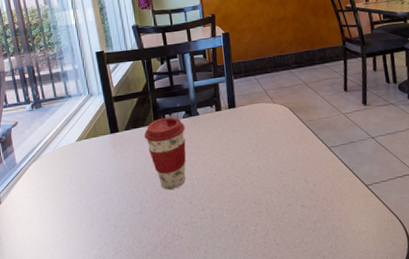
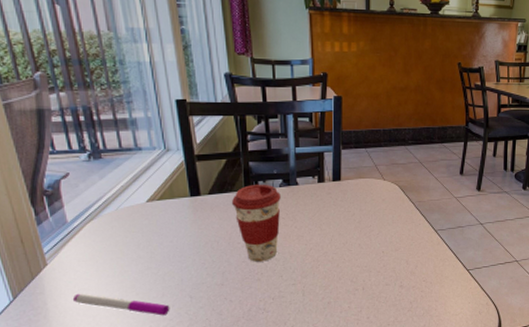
pen: none [20,227,98,246] -> present [72,293,170,316]

